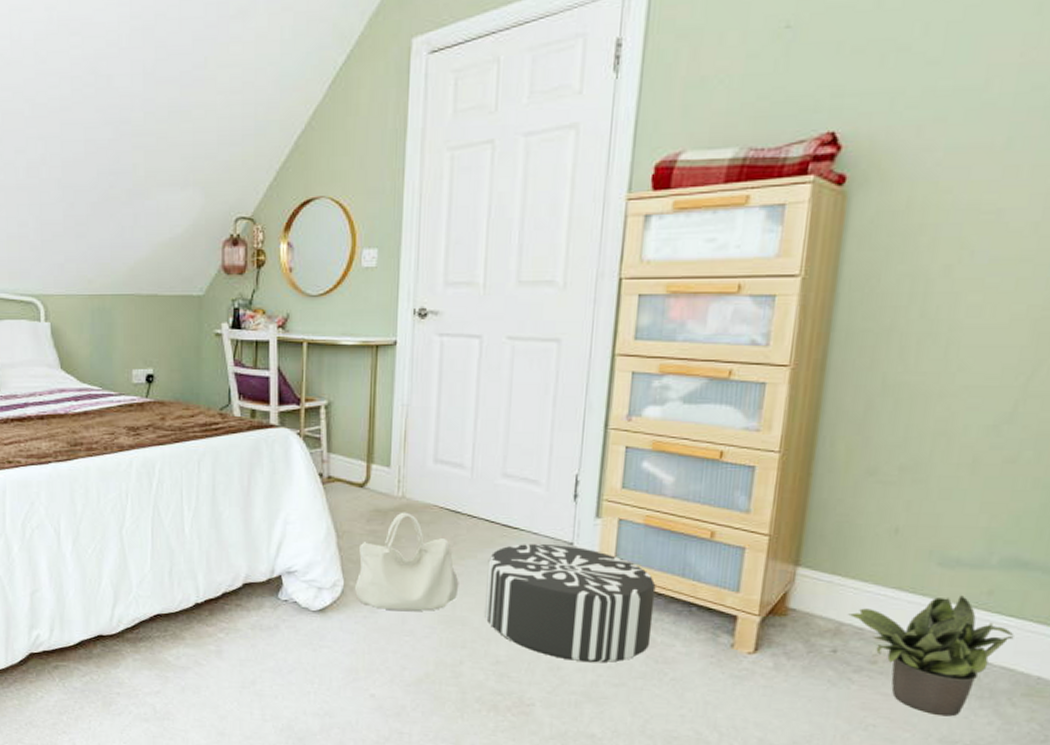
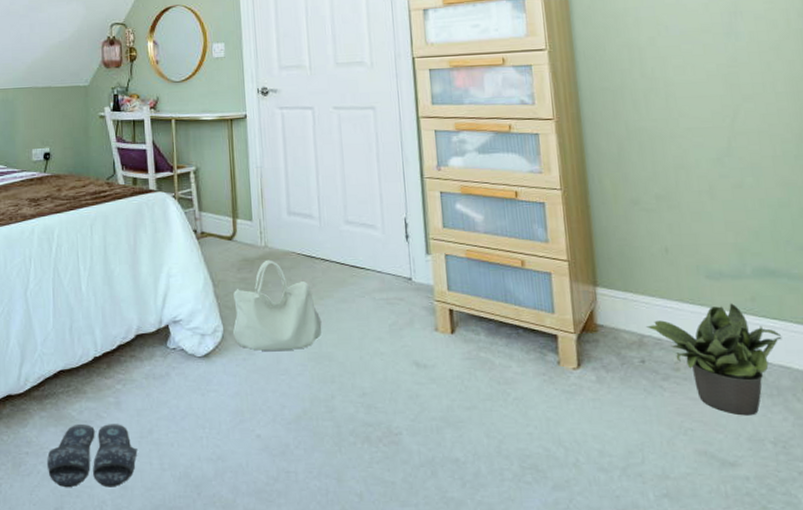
slippers: none [140,669,238,733] -> present [47,423,138,487]
pouf: present [485,544,656,662] -> none [343,281,490,388]

